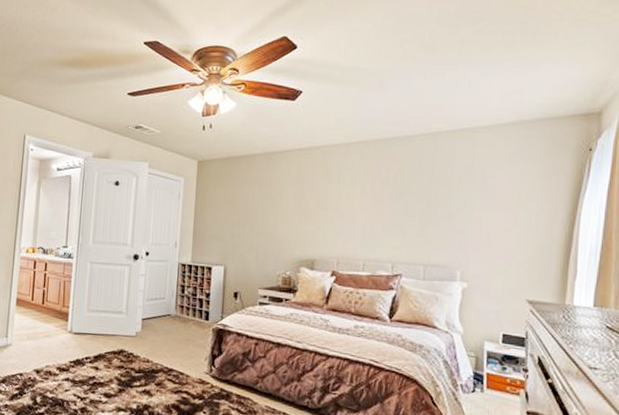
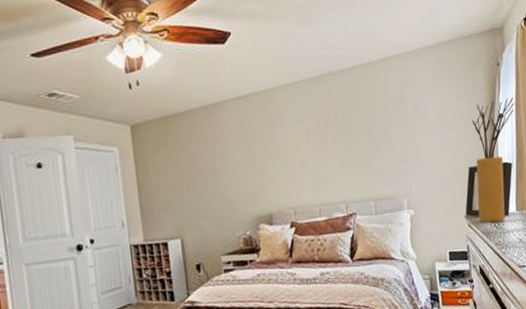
picture frame: none [528,250,595,311] -> present [465,161,513,217]
vase: none [544,185,606,314] -> present [472,97,514,223]

